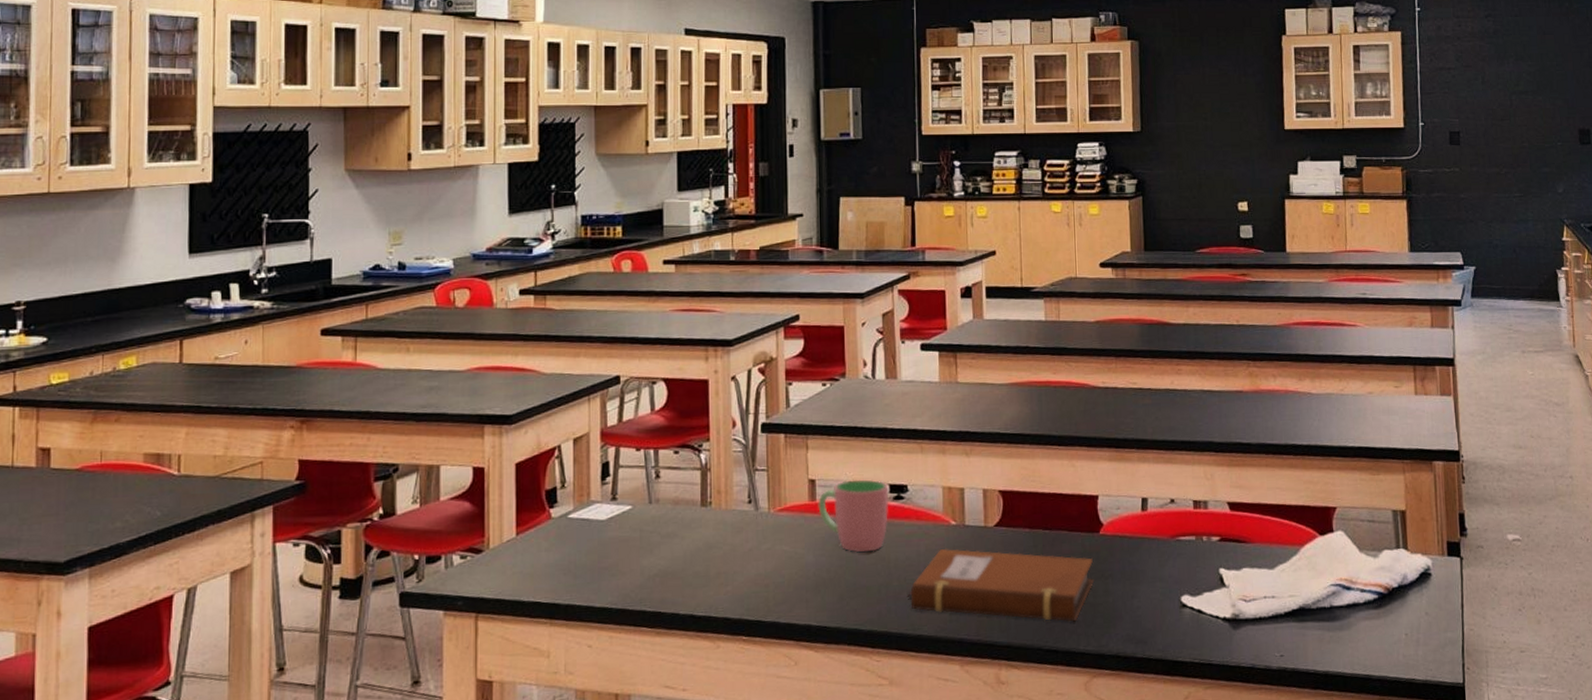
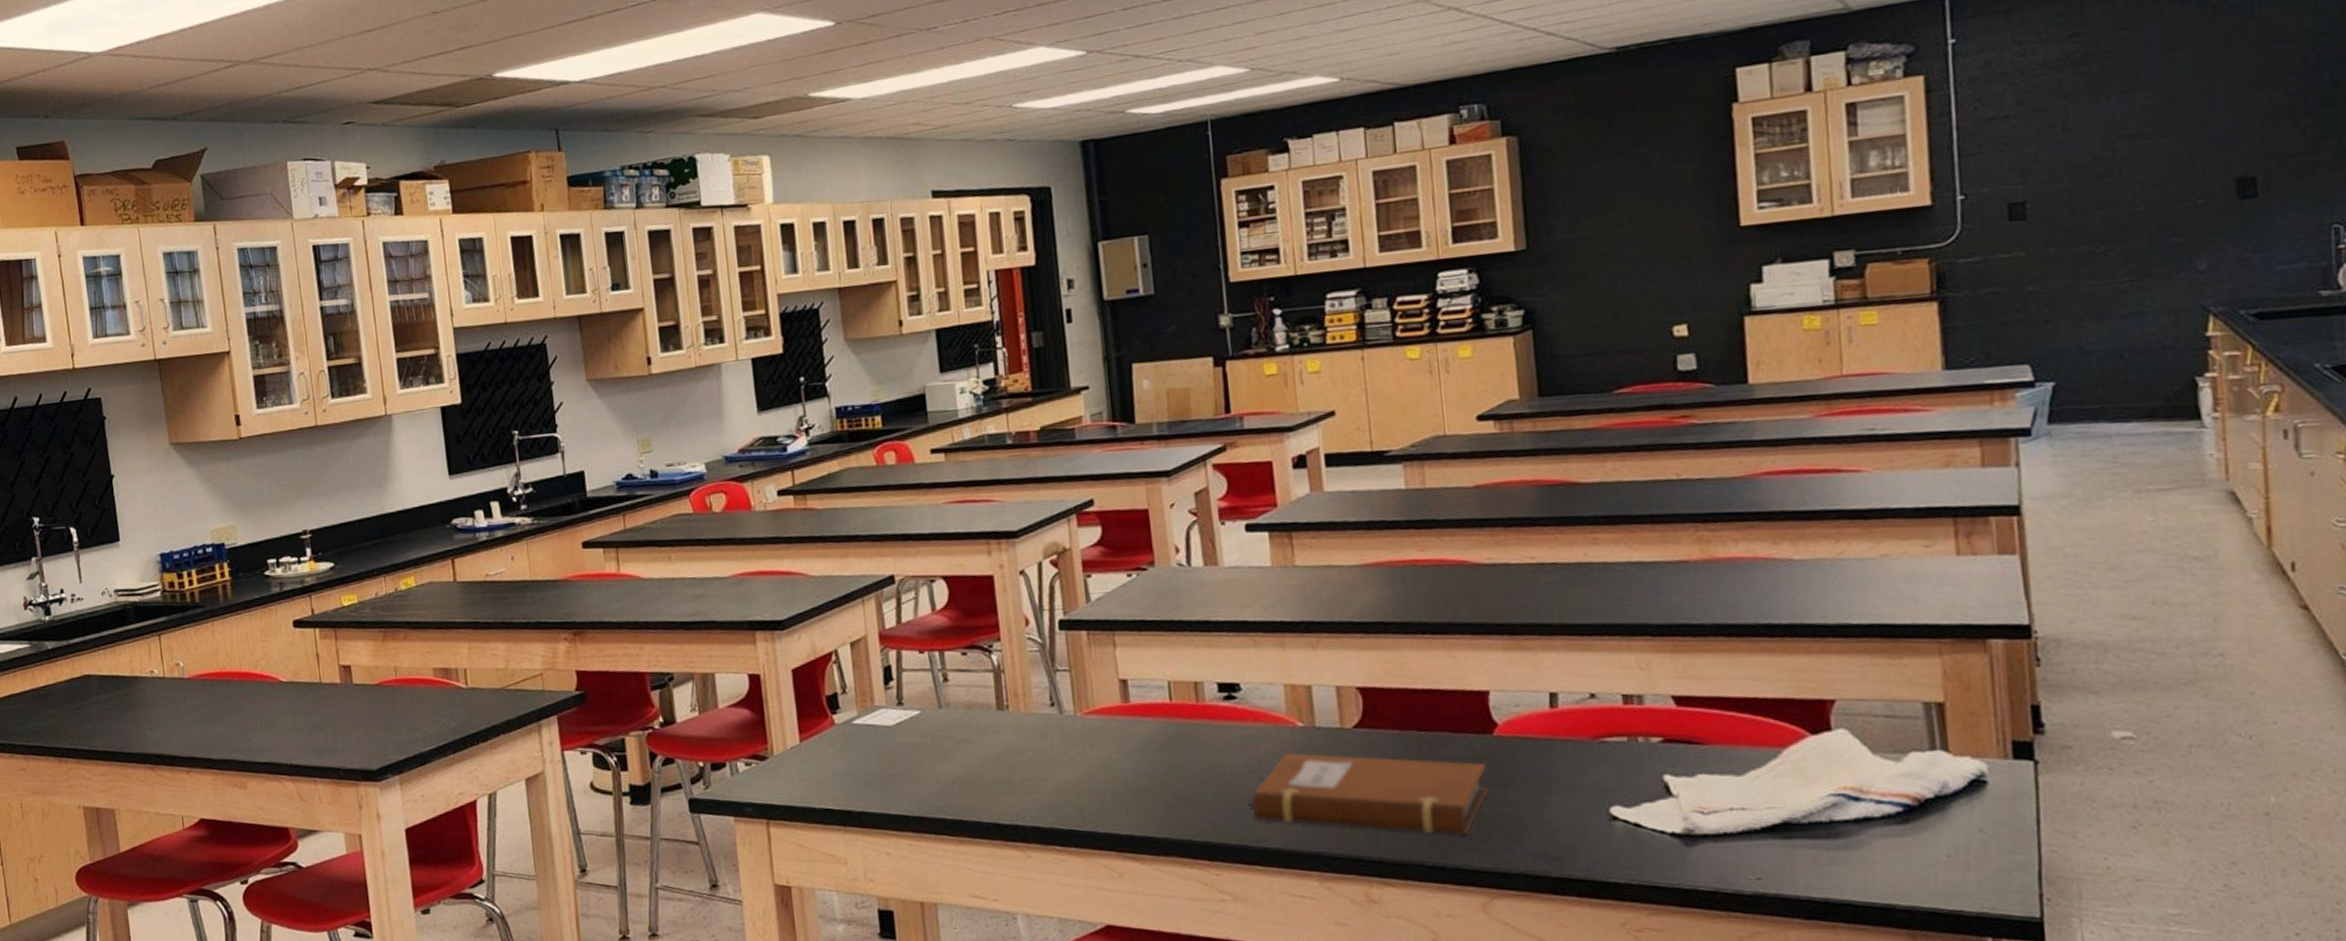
cup: present [818,479,888,552] -> none [1132,677,1218,757]

